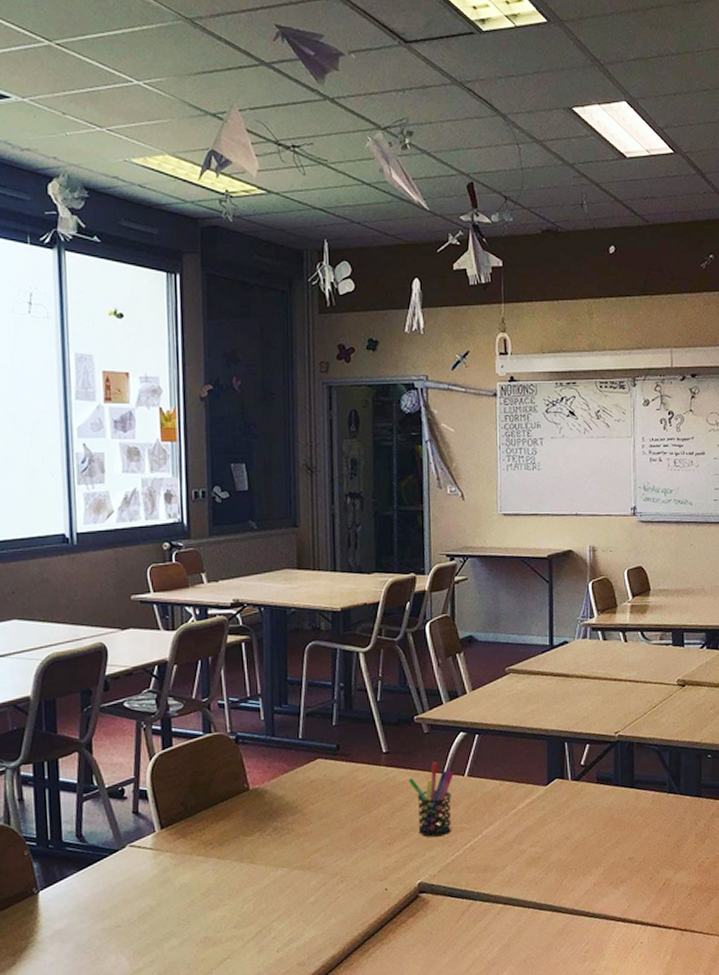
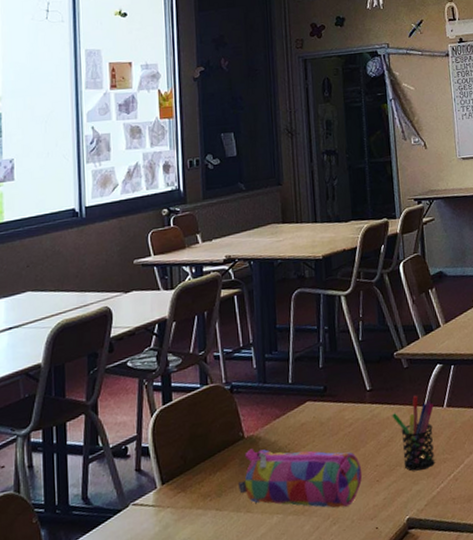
pencil case: none [241,801,374,867] -> present [237,449,363,508]

